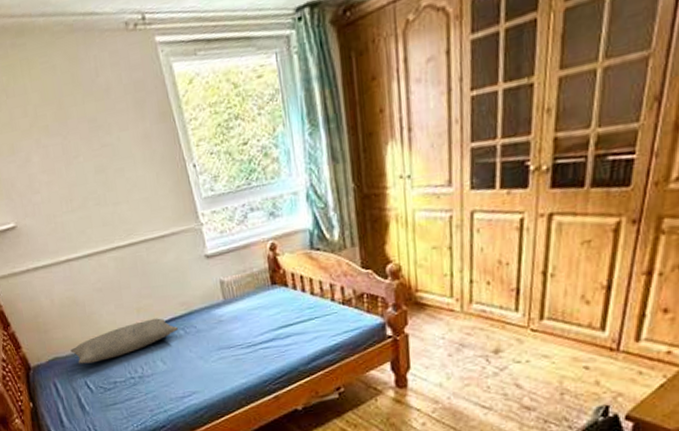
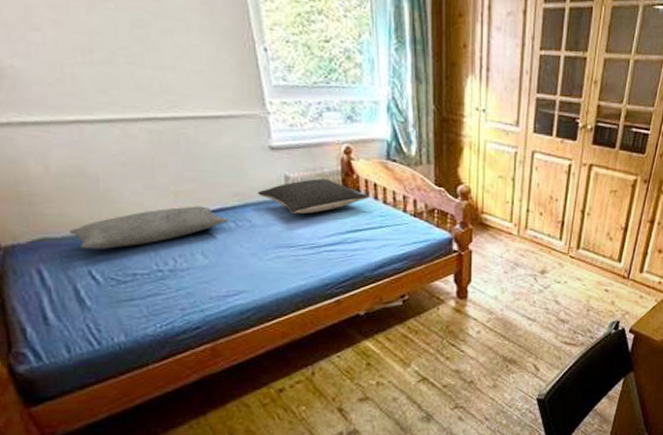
pillow: none [200,278,296,315] -> present [258,179,369,213]

